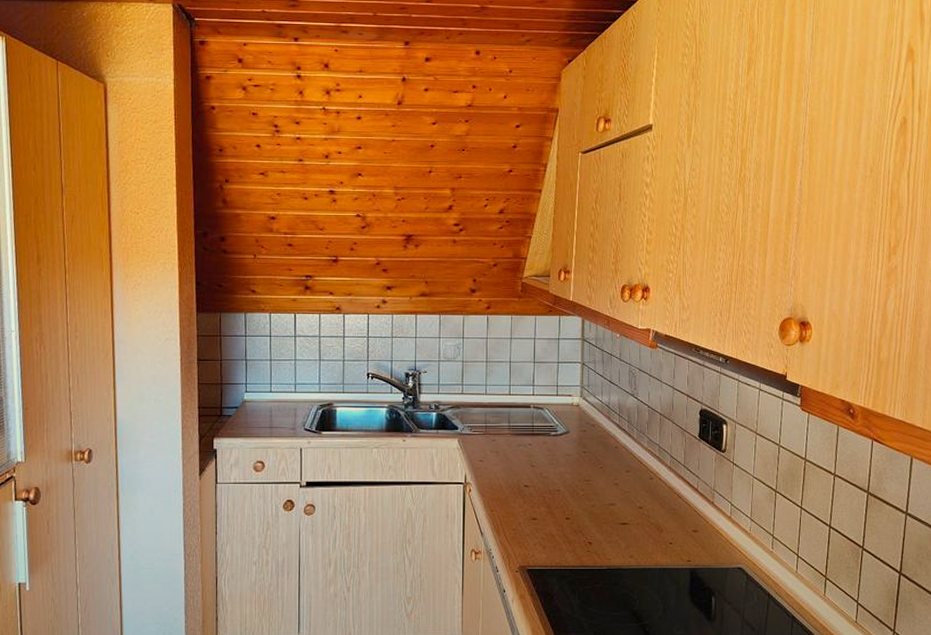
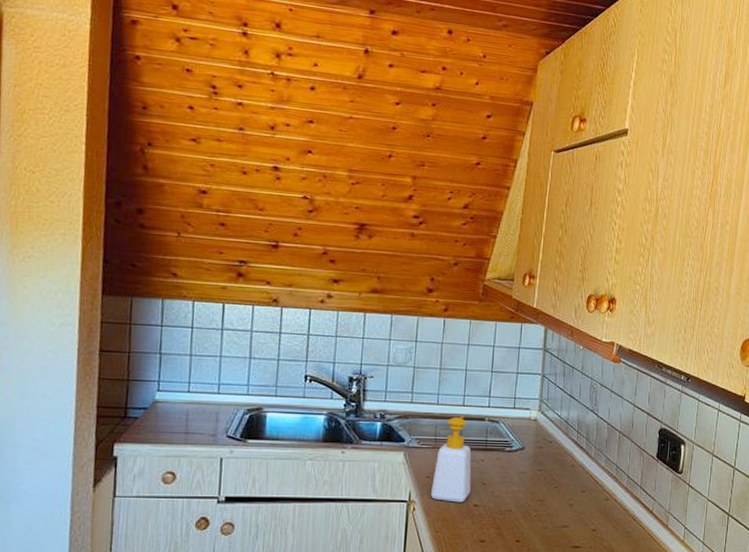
soap bottle: none [484,404,521,484] -> present [430,415,472,503]

